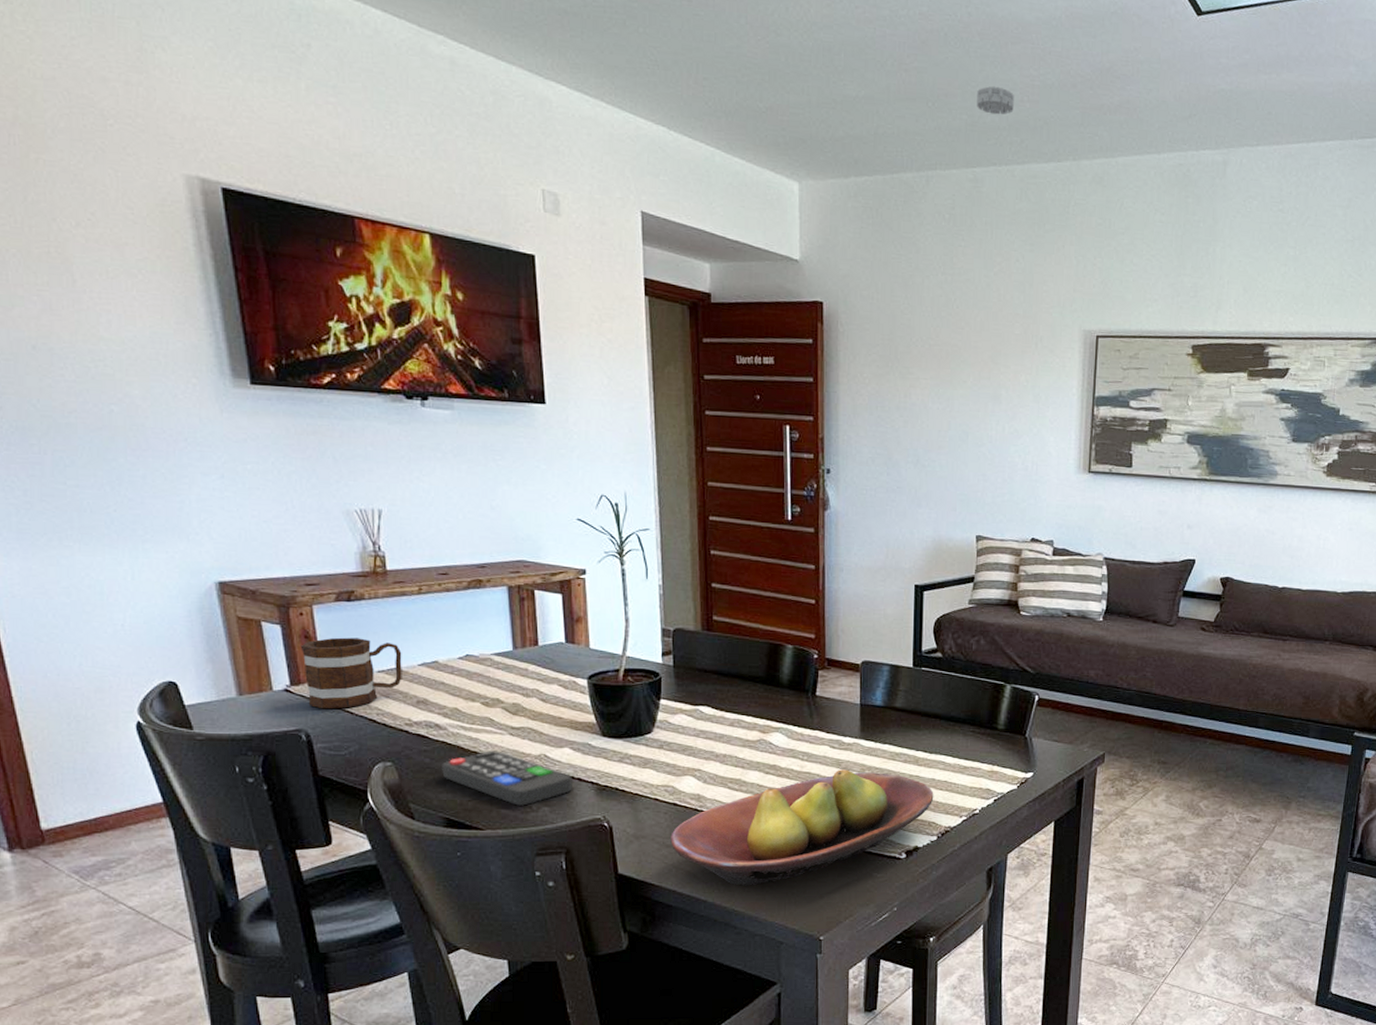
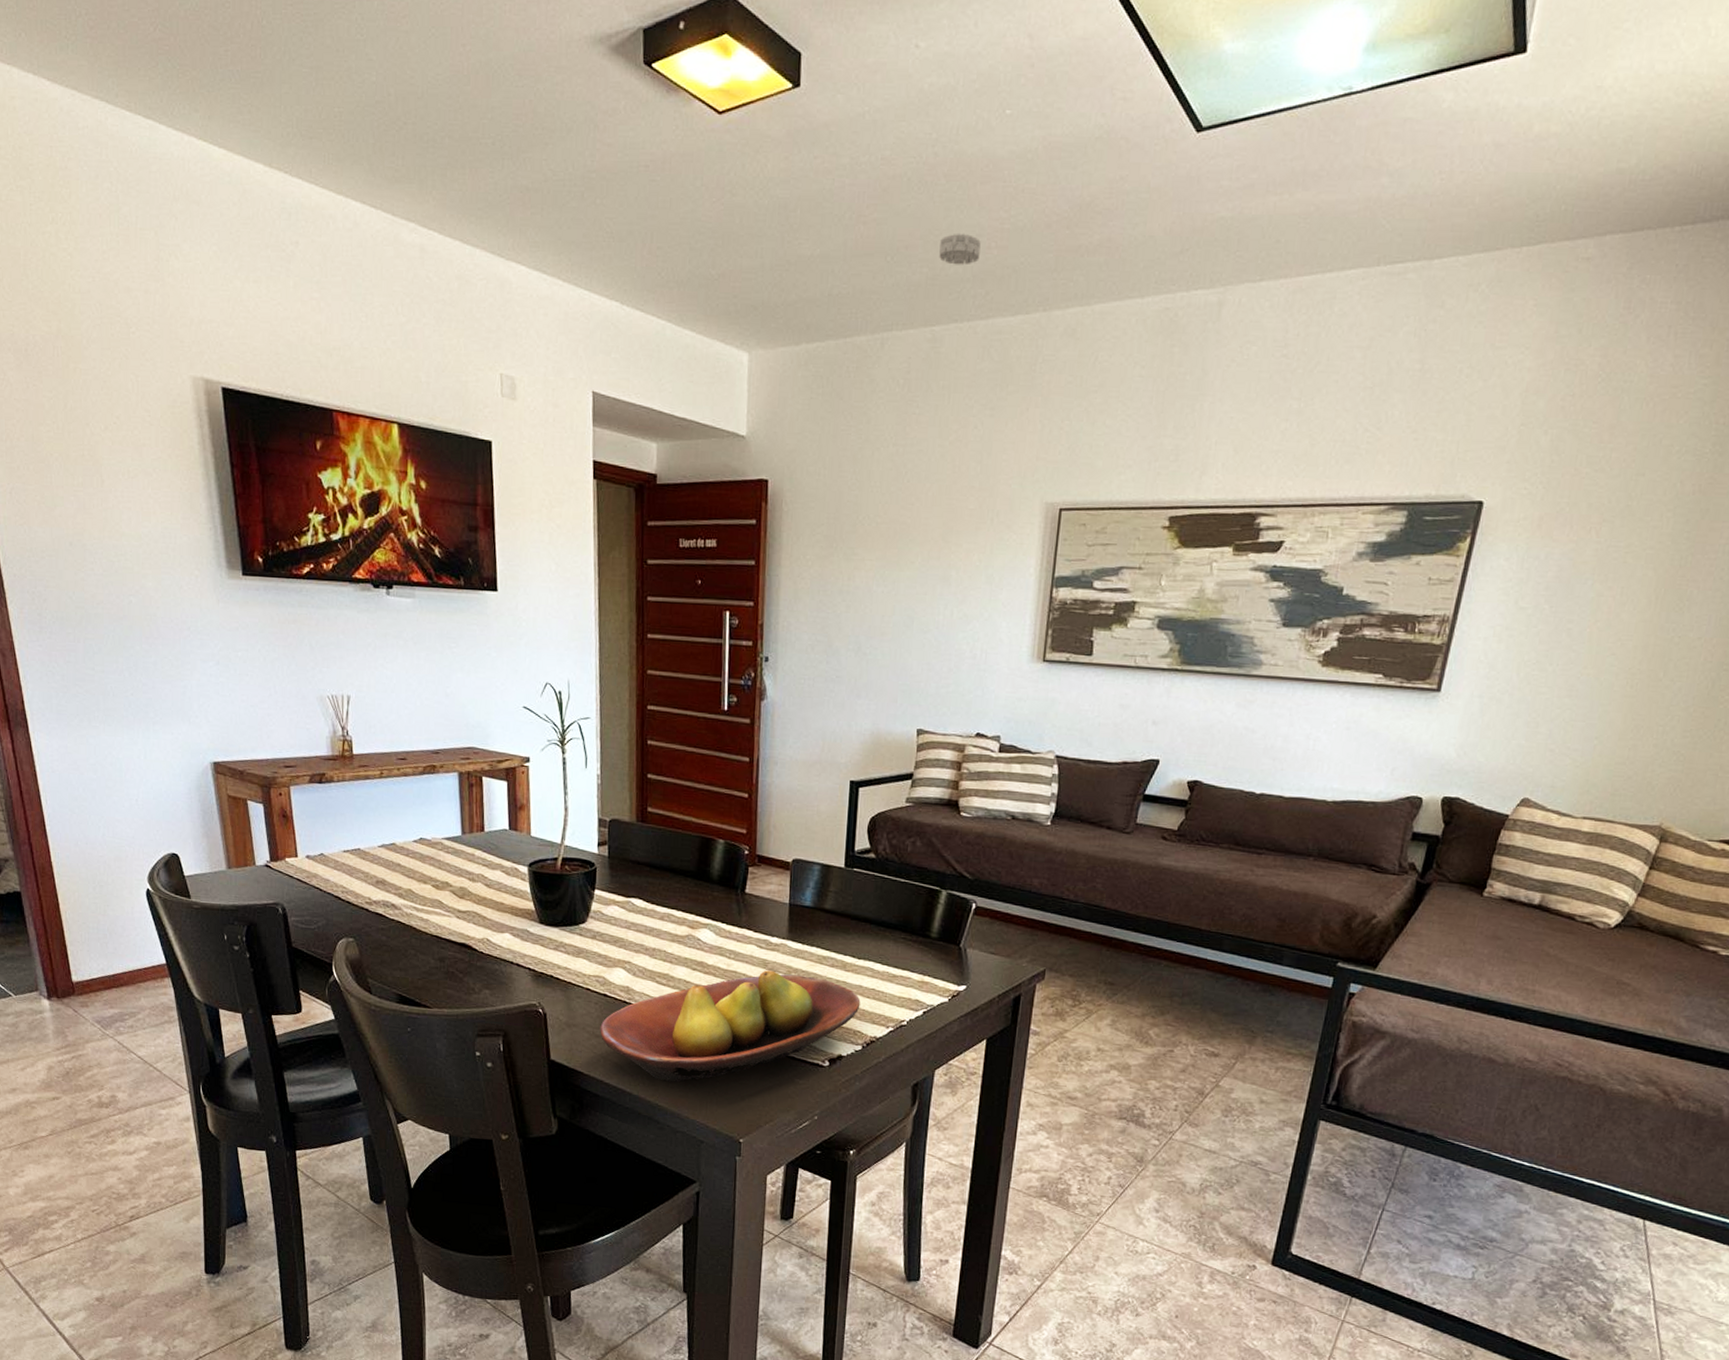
mug: present [300,637,402,709] -> none [279,817,365,885]
remote control: present [441,750,572,806] -> none [395,932,511,987]

